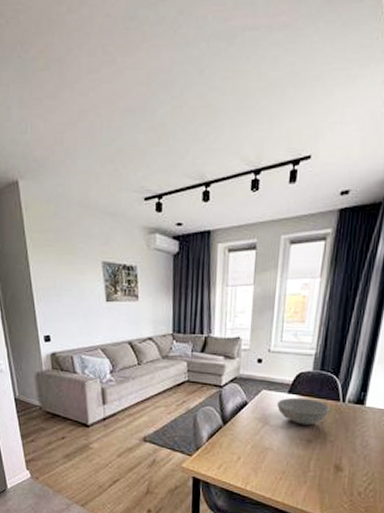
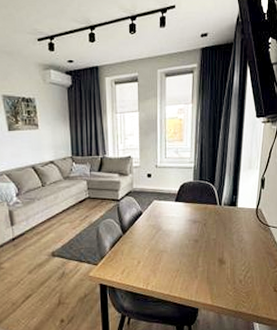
bowl: present [277,397,331,426] -> none [167,204,211,228]

